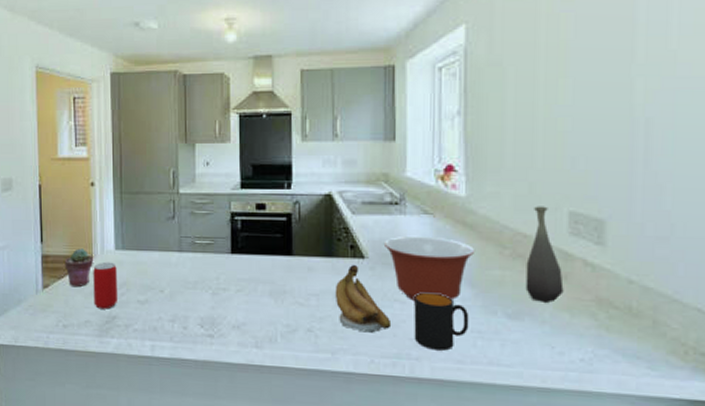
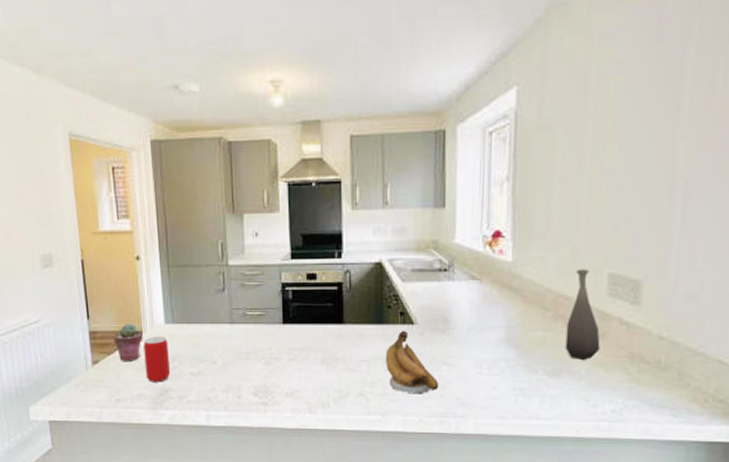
mixing bowl: present [385,235,474,301] -> none [433,301,518,363]
mug: present [414,292,469,351] -> none [460,354,512,408]

